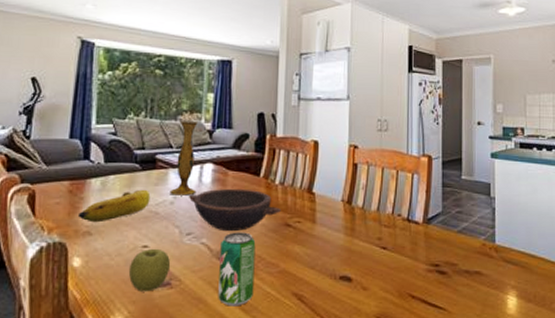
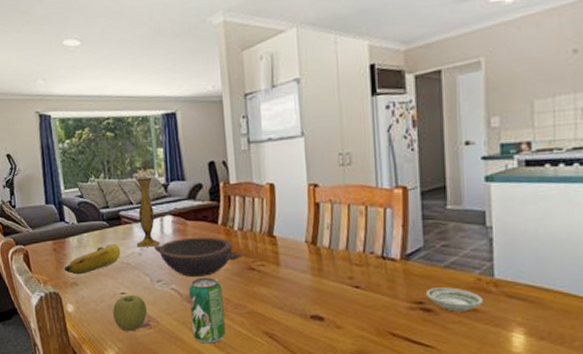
saucer: none [441,251,486,275] -> present [425,287,483,312]

